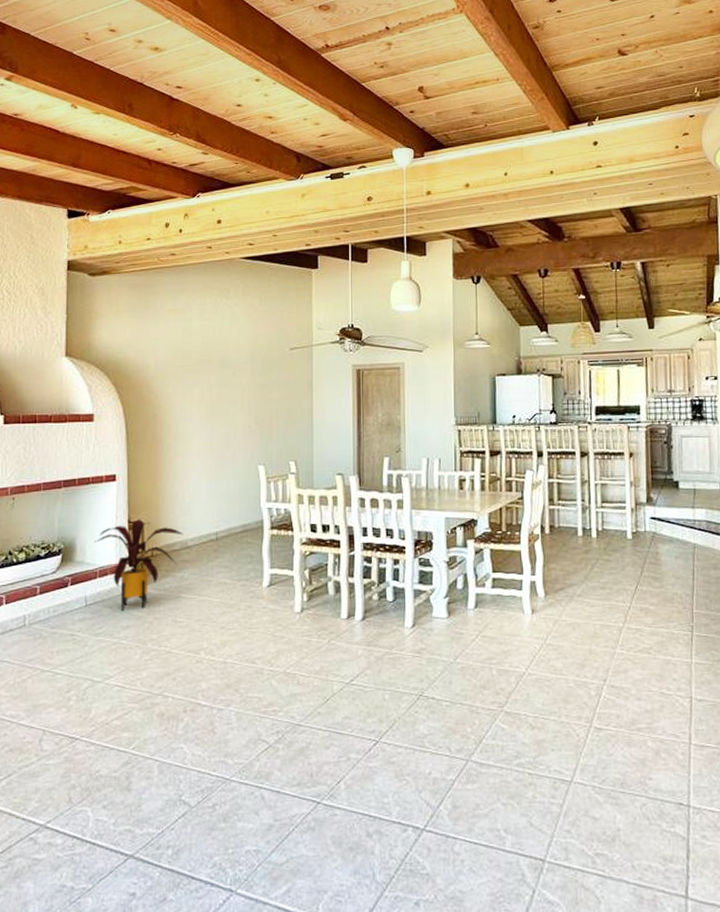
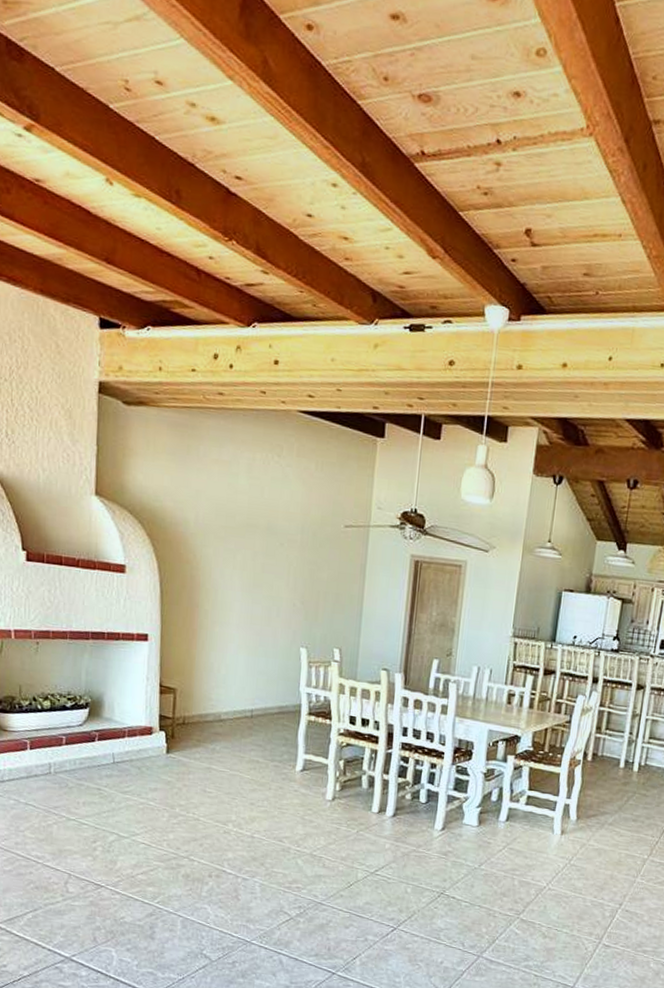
house plant: present [95,519,183,611] -> none [124,684,217,774]

